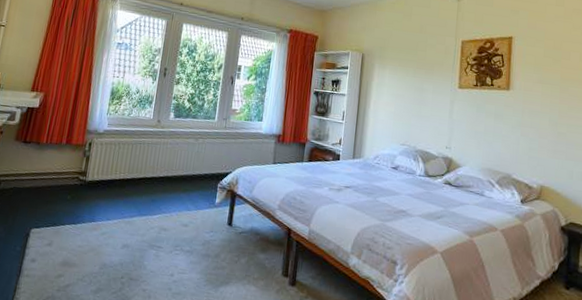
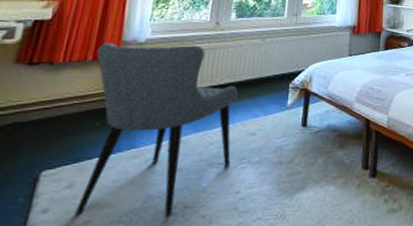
chair: none [52,130,175,285] -> present [75,43,239,217]

